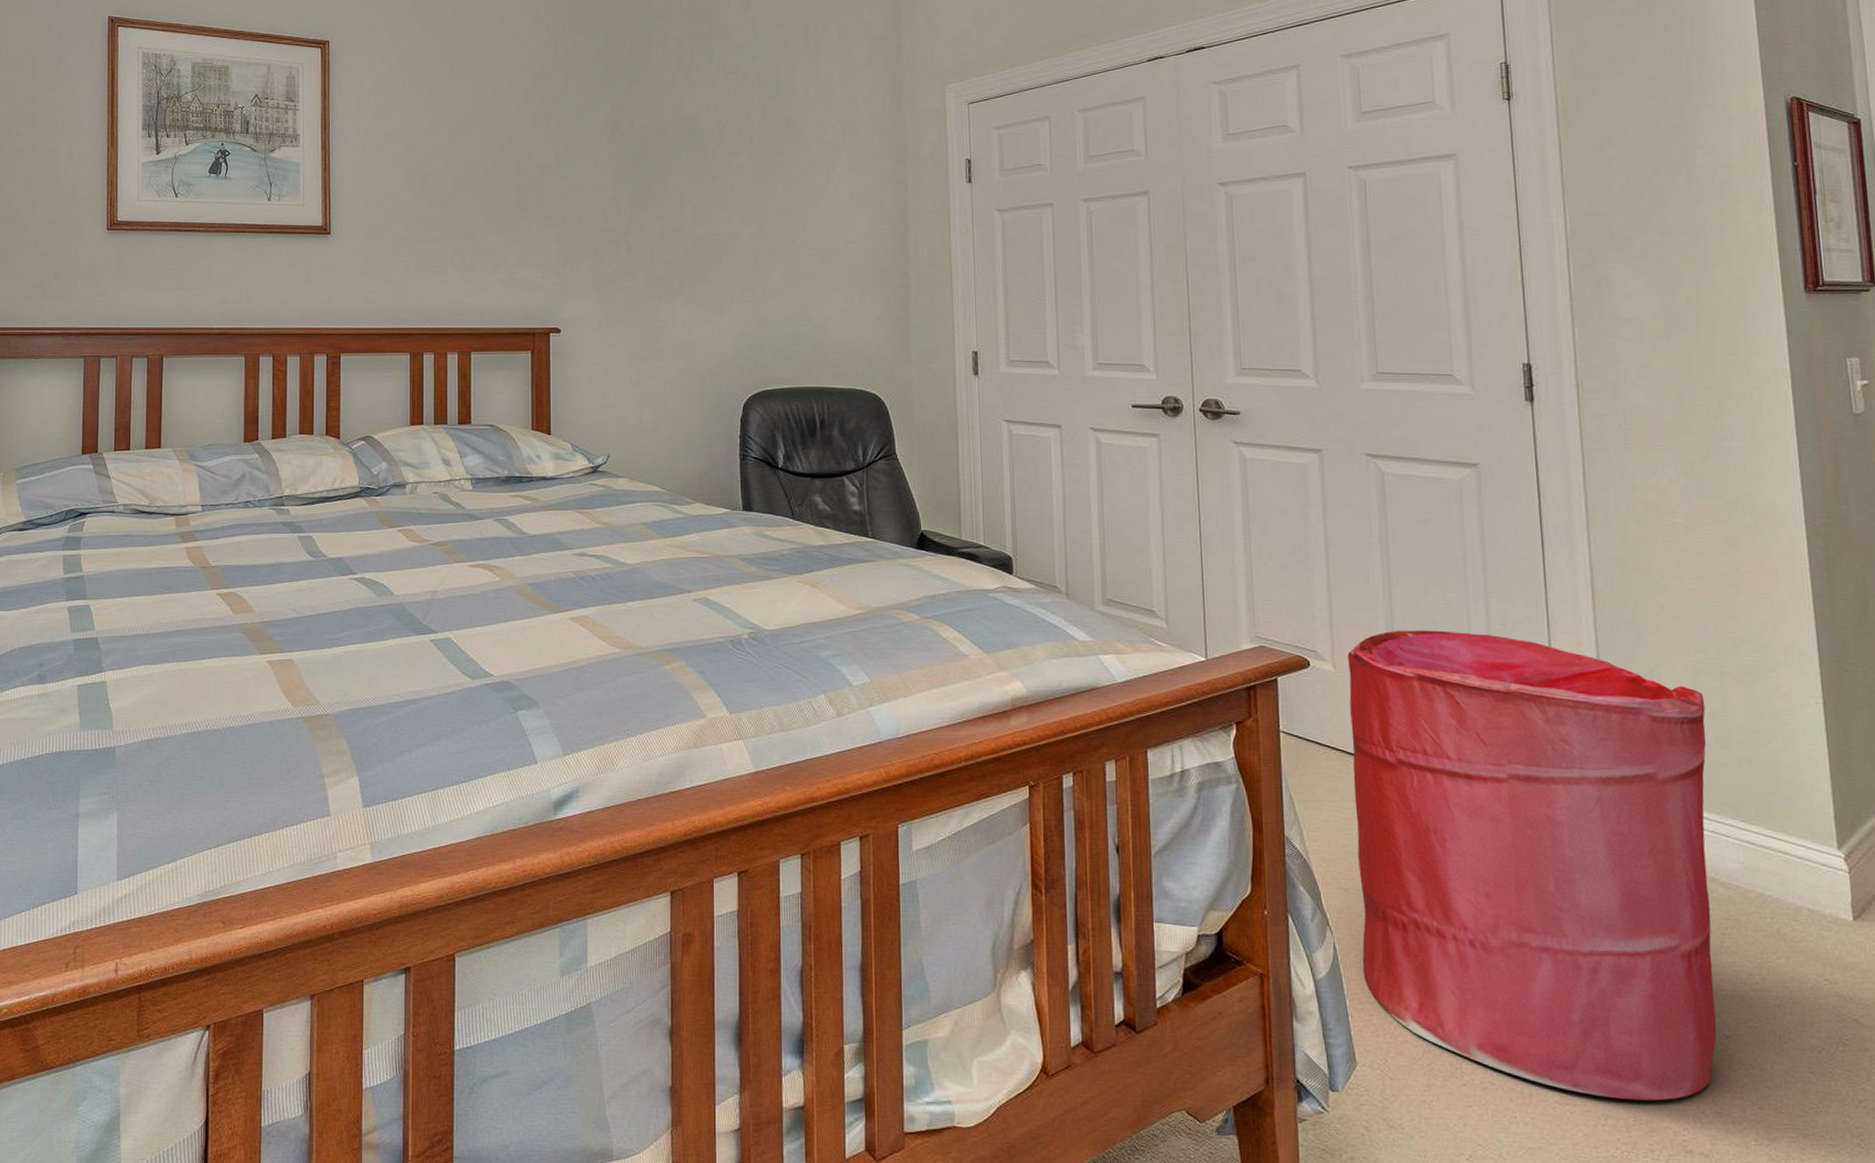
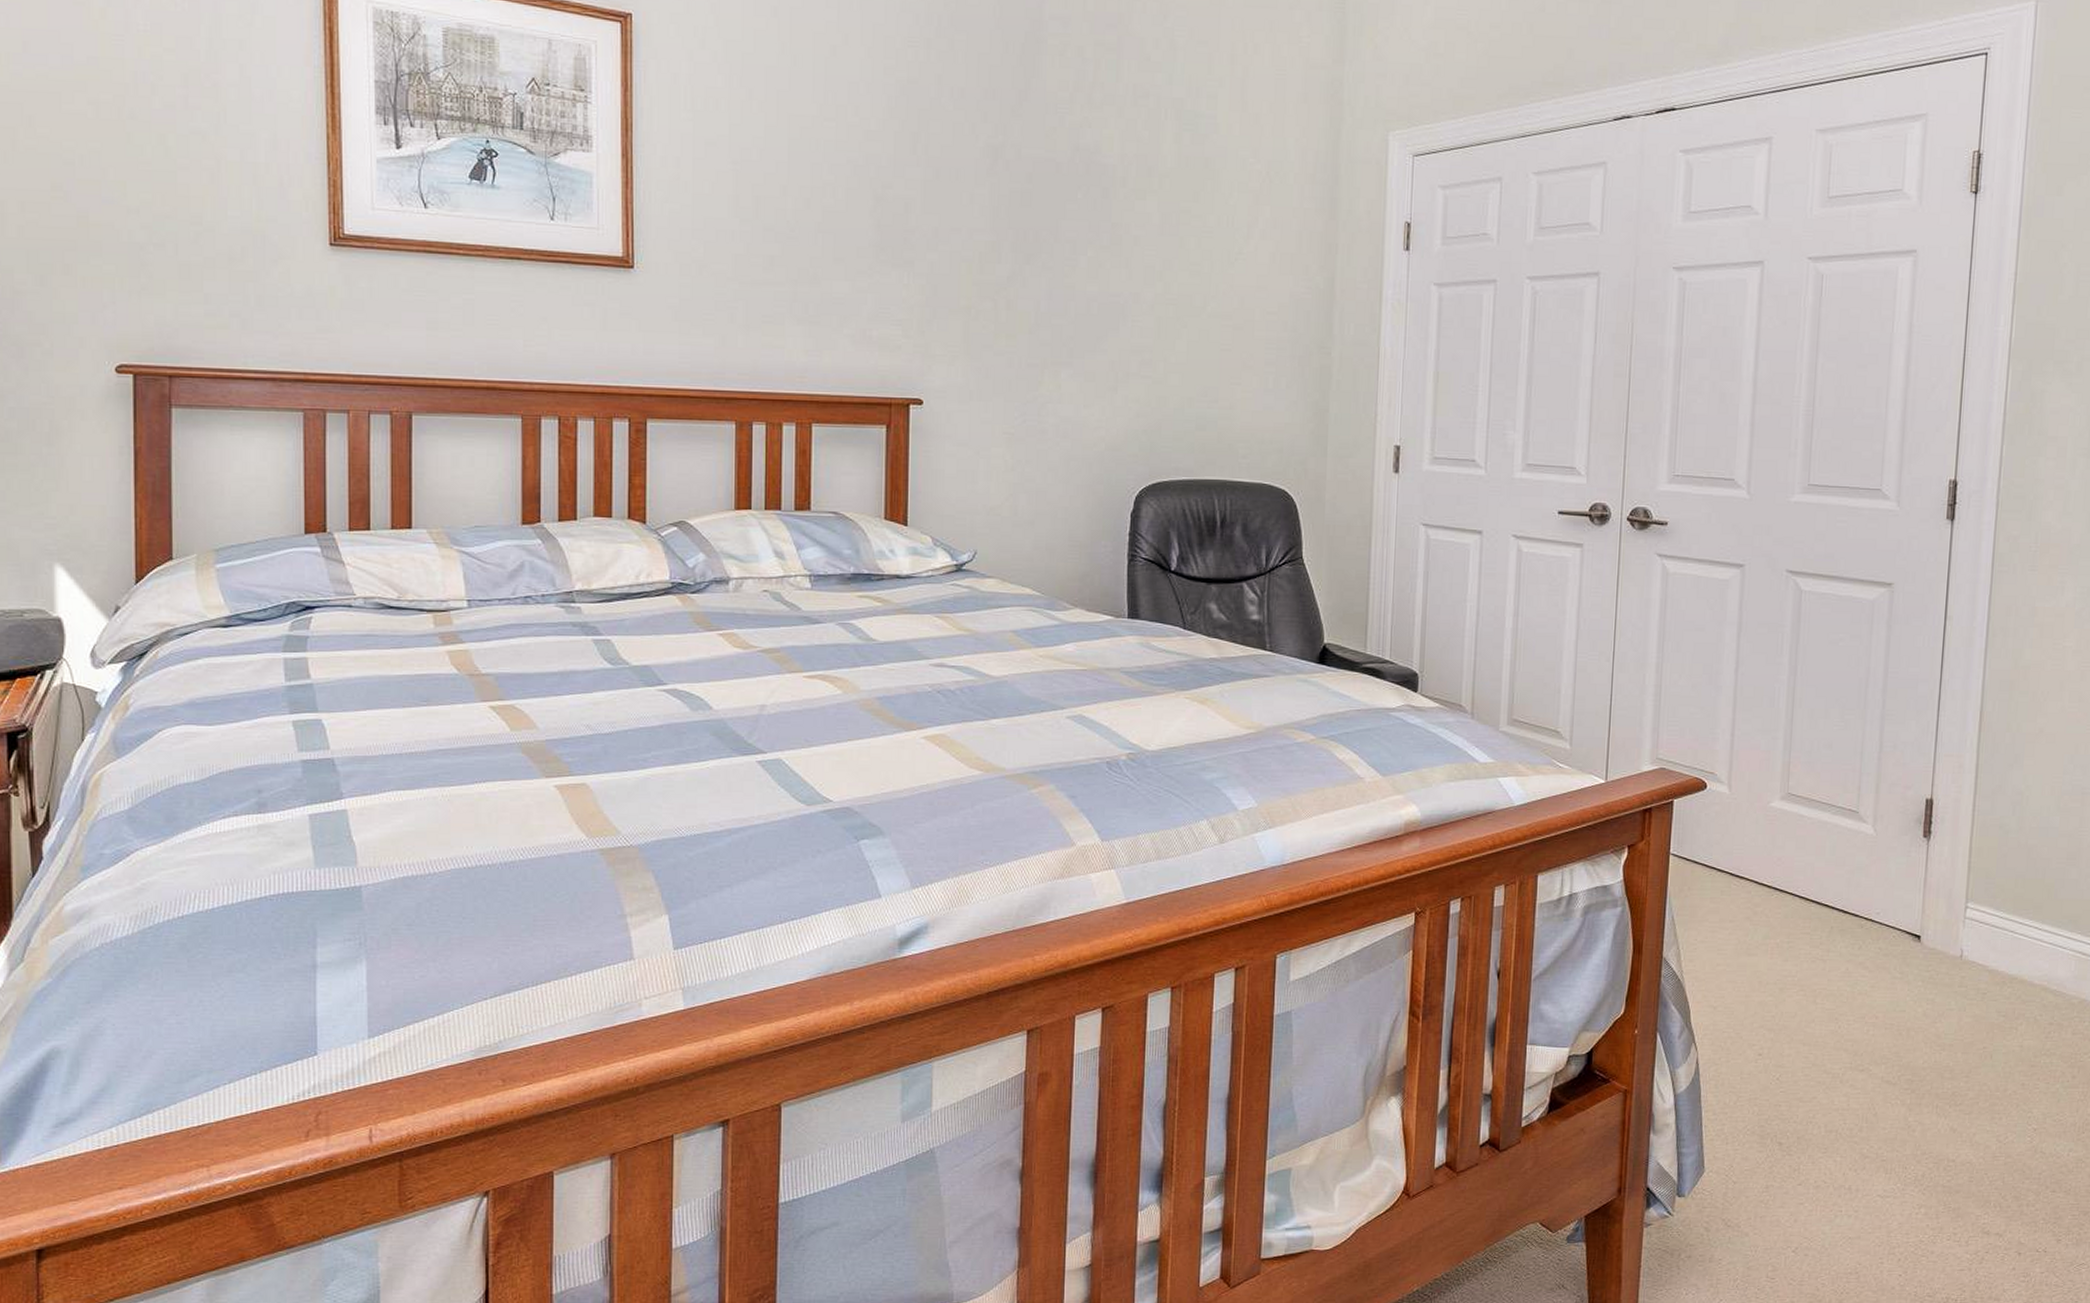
laundry hamper: present [1348,630,1717,1101] -> none [1720,752,2065,1190]

